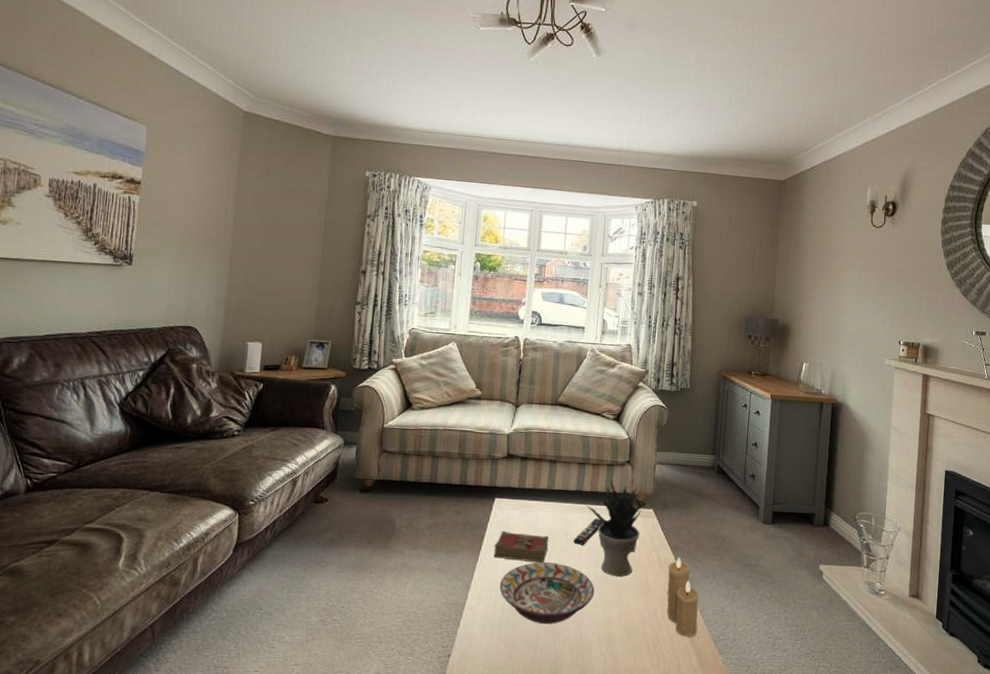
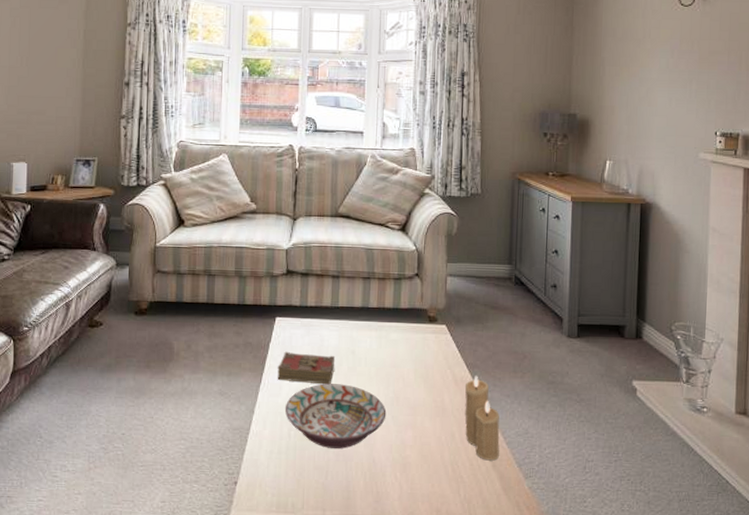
remote control: present [573,519,603,545] -> none [361,337,393,365]
potted plant: present [585,479,646,577] -> none [372,294,438,397]

